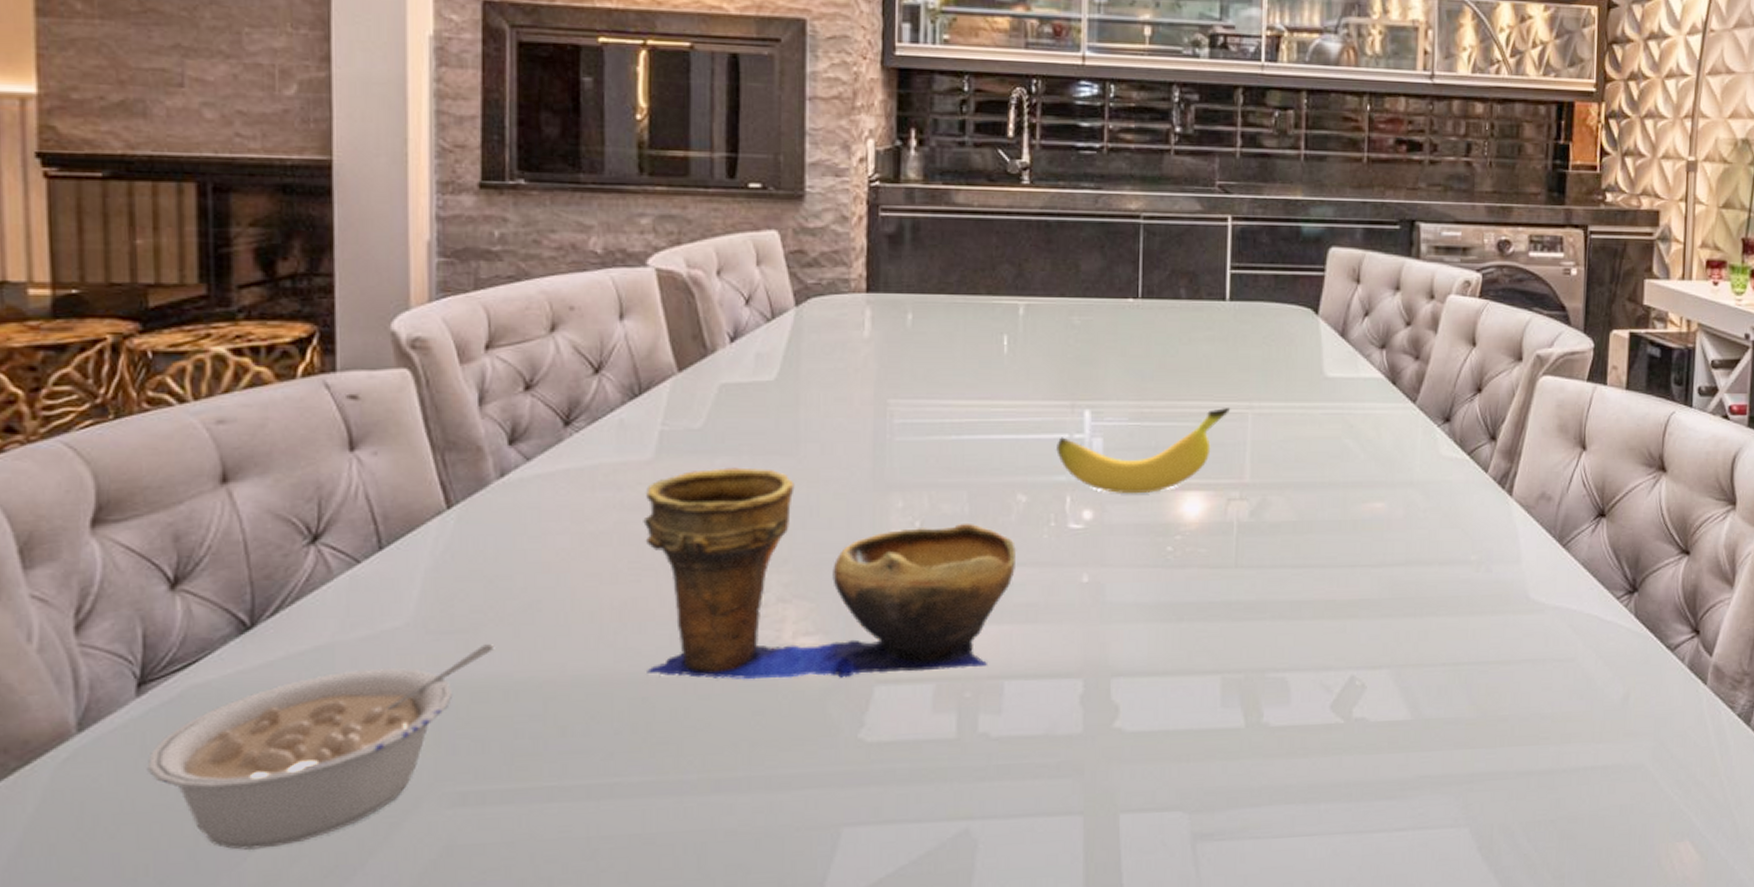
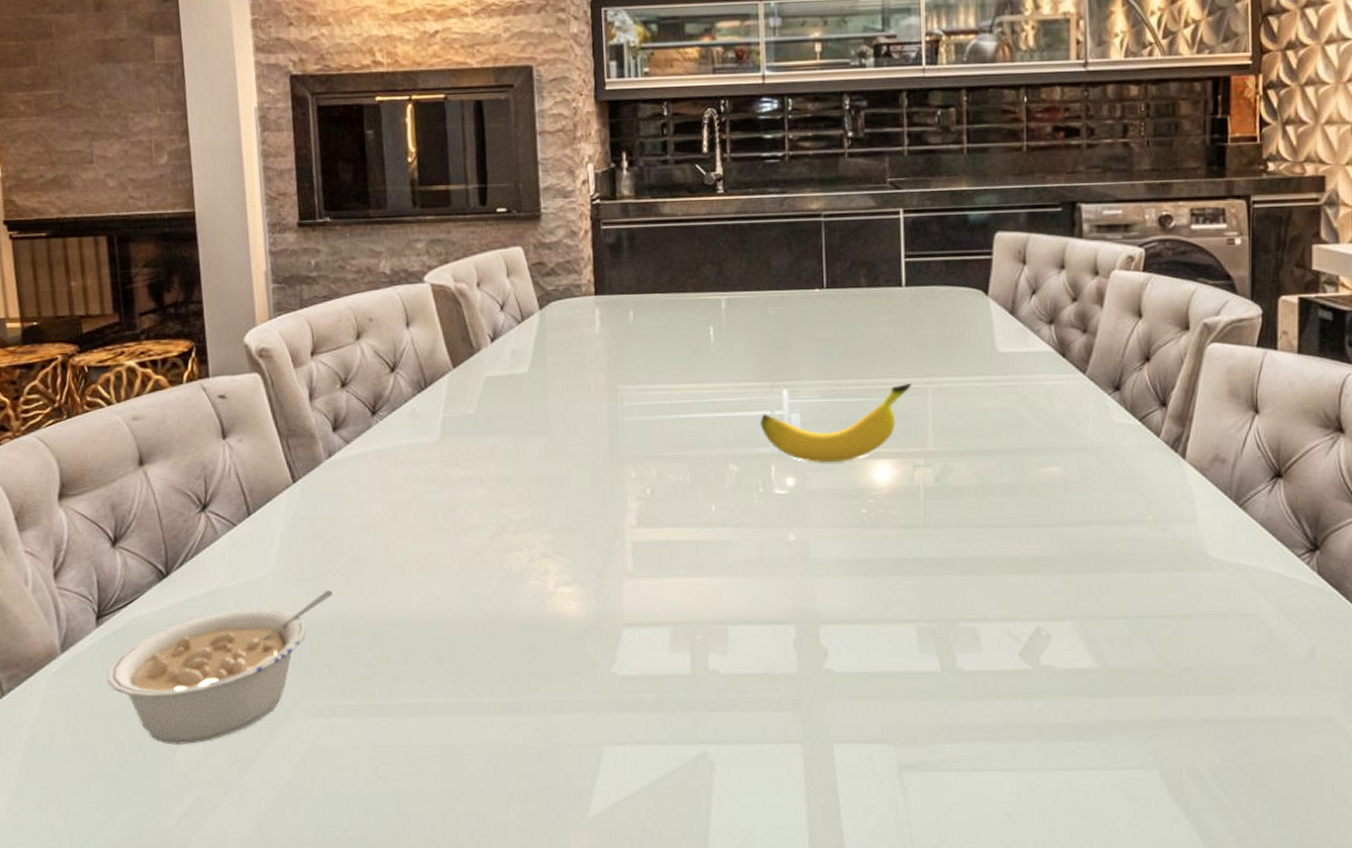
decorative bowl: present [643,467,1017,680] -> none [434,446,732,622]

